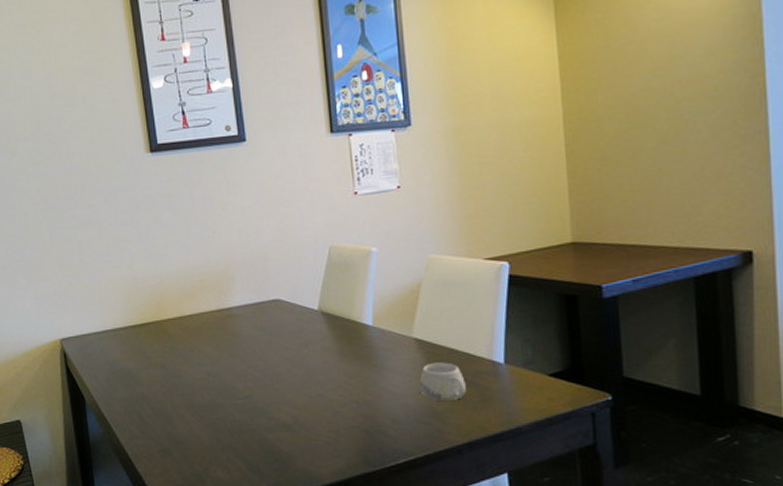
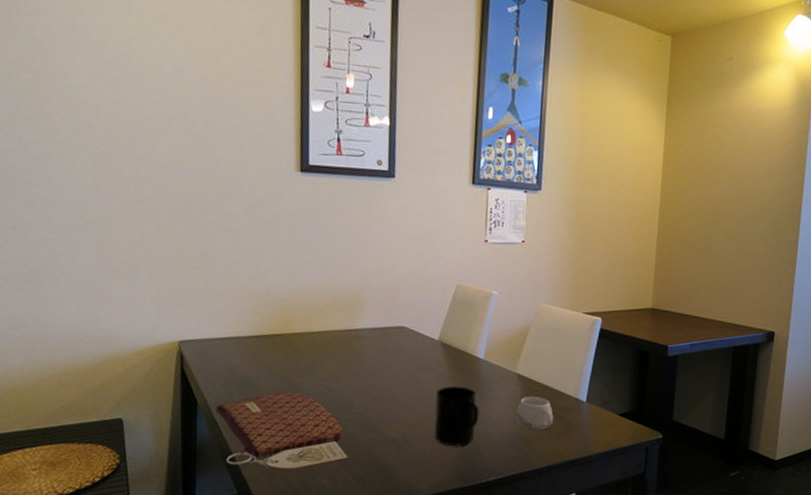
placemat: none [102,380,240,463] -> present [215,391,348,471]
mug: none [324,358,377,426] -> present [433,385,480,446]

